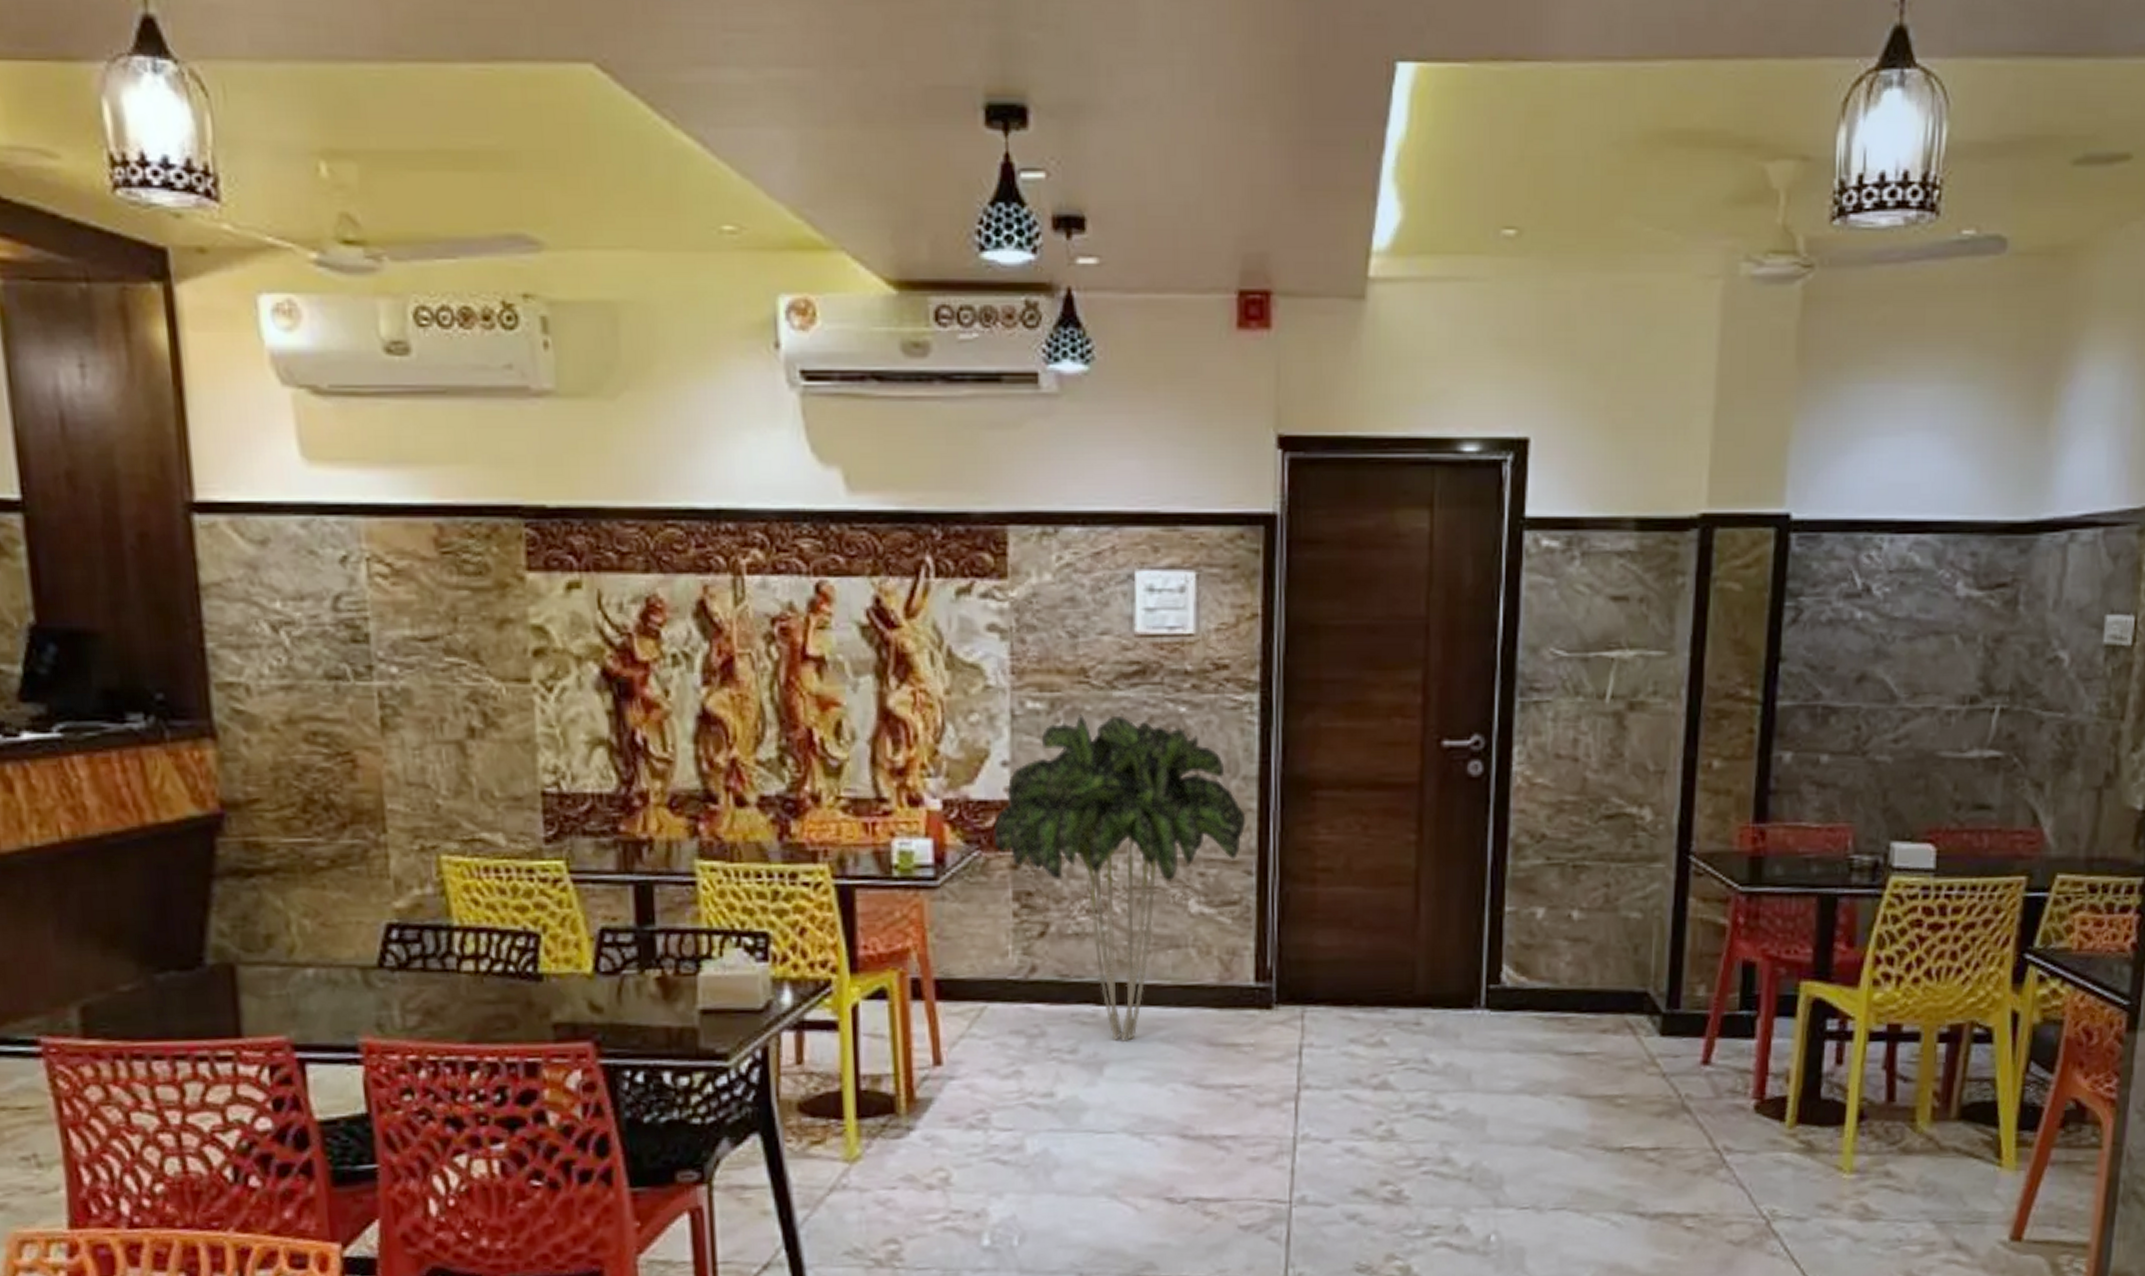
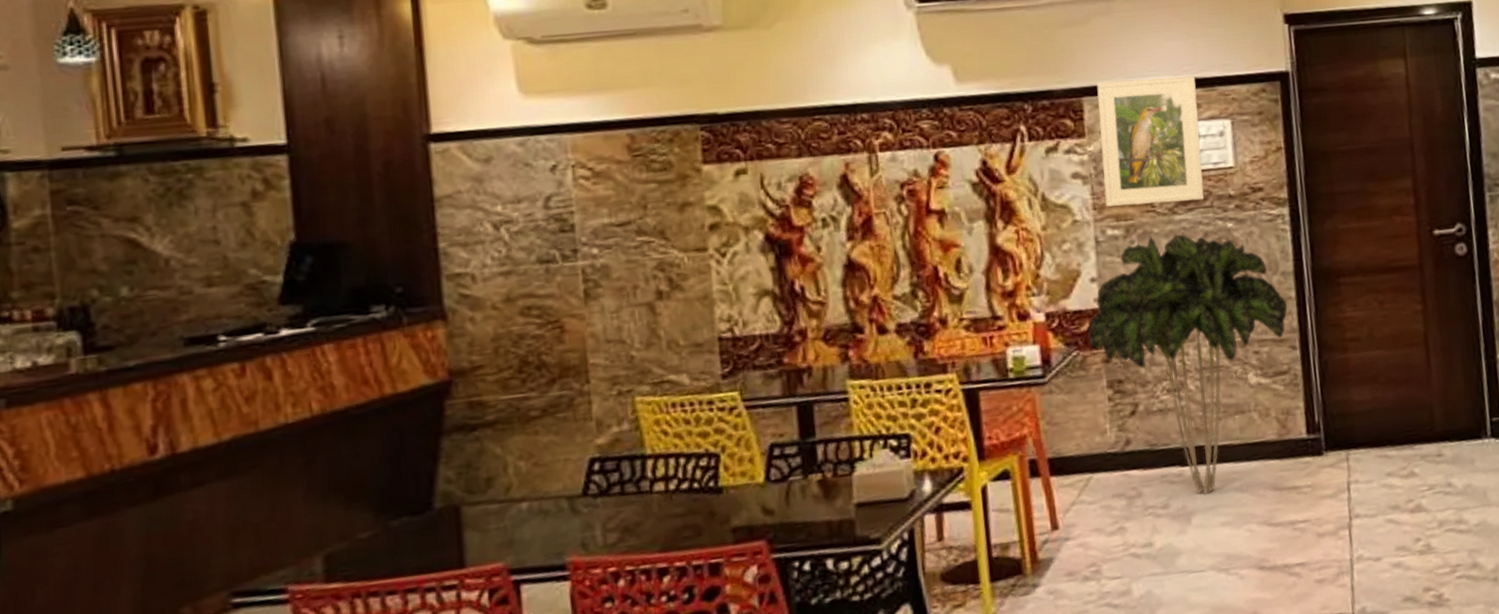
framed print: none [1026,506,1155,674] -> present [1096,75,1205,207]

